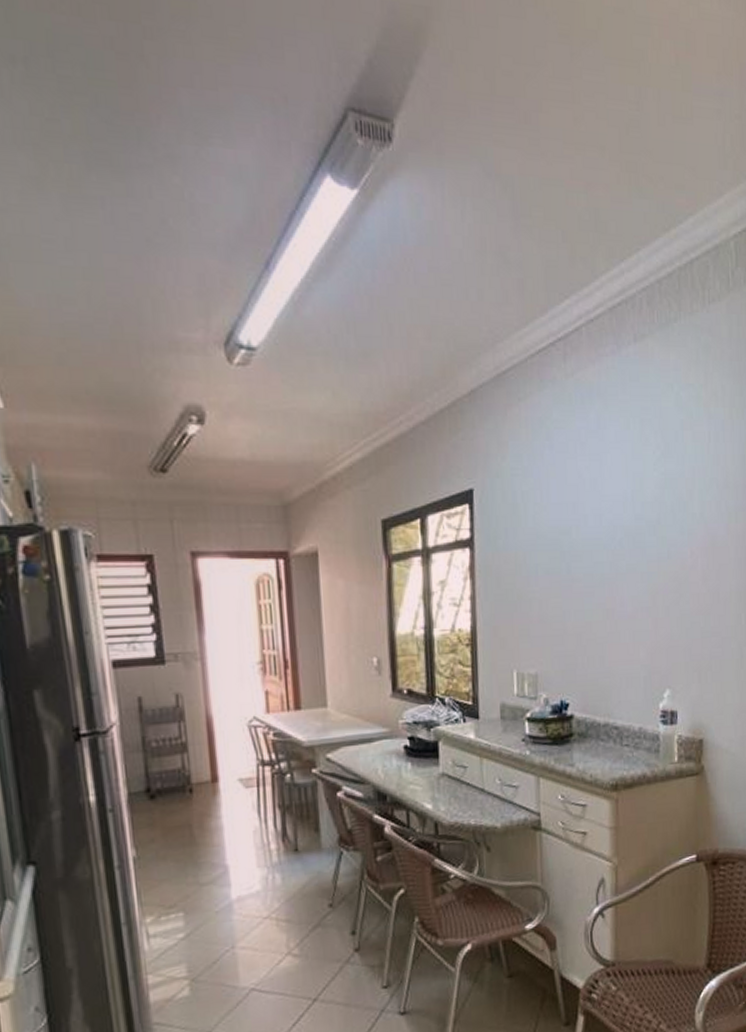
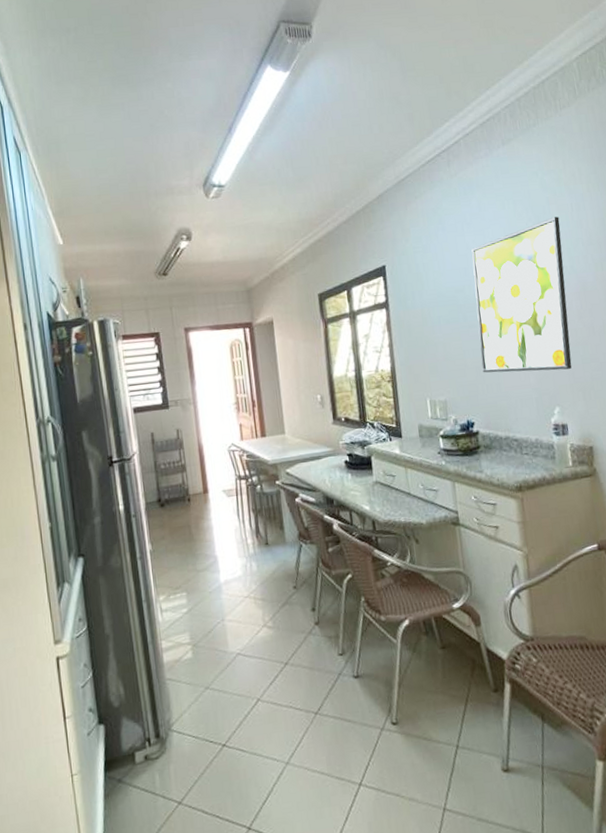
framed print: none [583,447,694,644] -> present [471,216,572,373]

